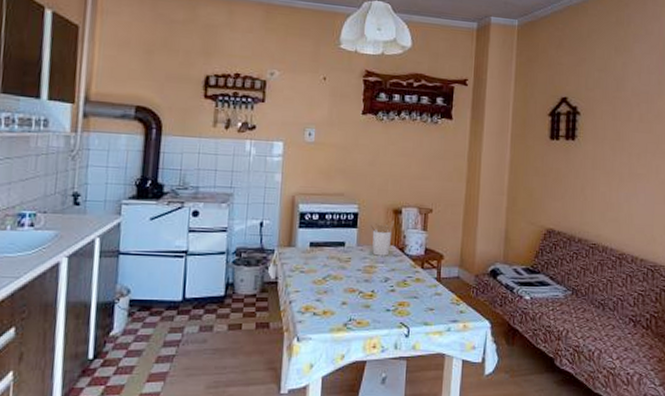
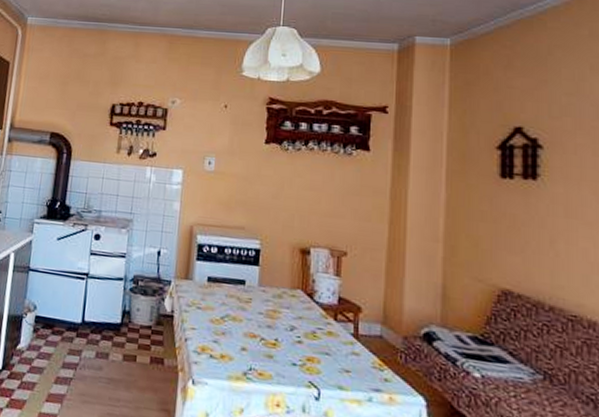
utensil holder: present [370,220,395,256] -> none [273,261,302,301]

